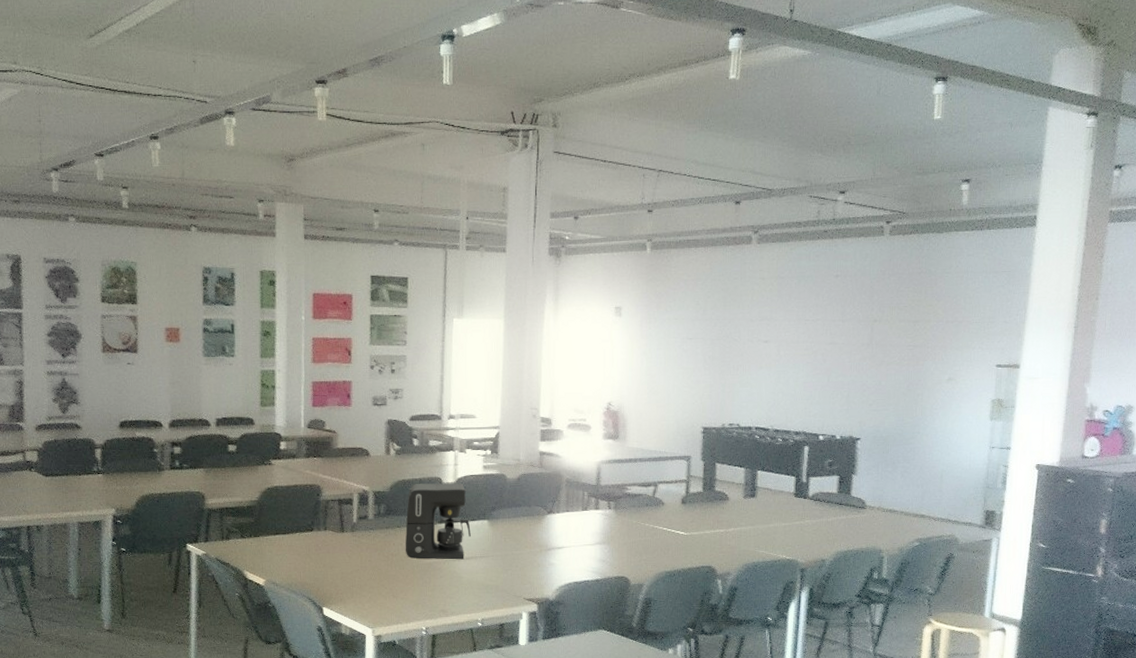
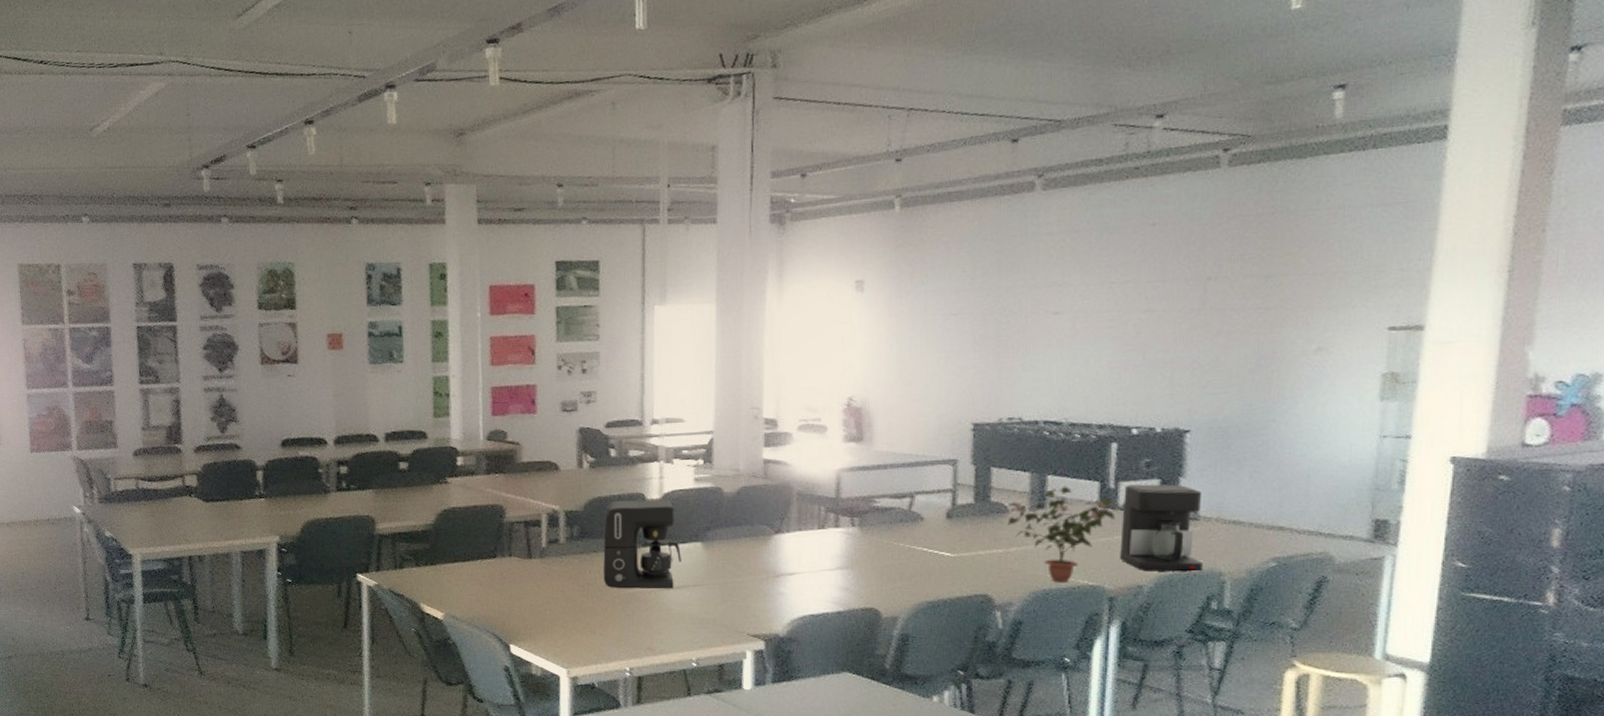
potted plant: none [727,479,808,556] -> present [1007,486,1117,582]
coffee maker: none [809,479,868,549] -> present [1120,484,1203,572]

